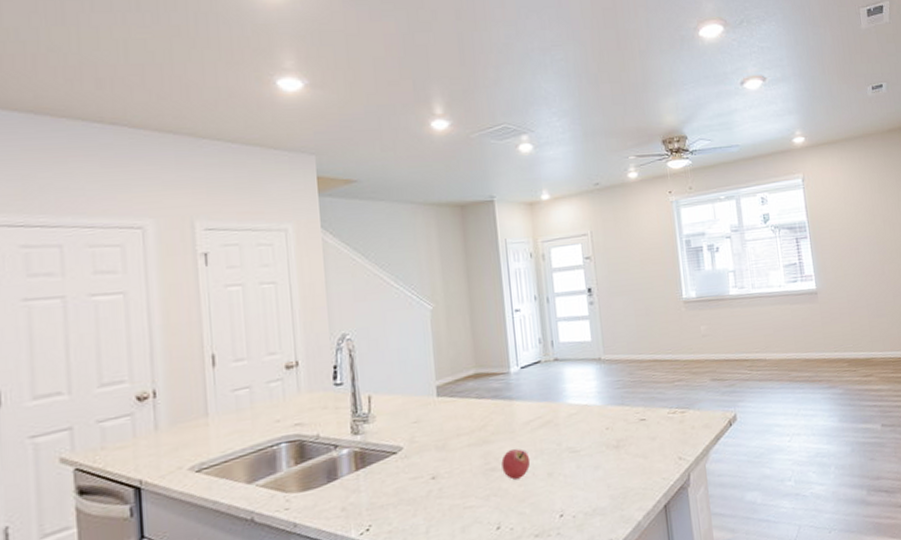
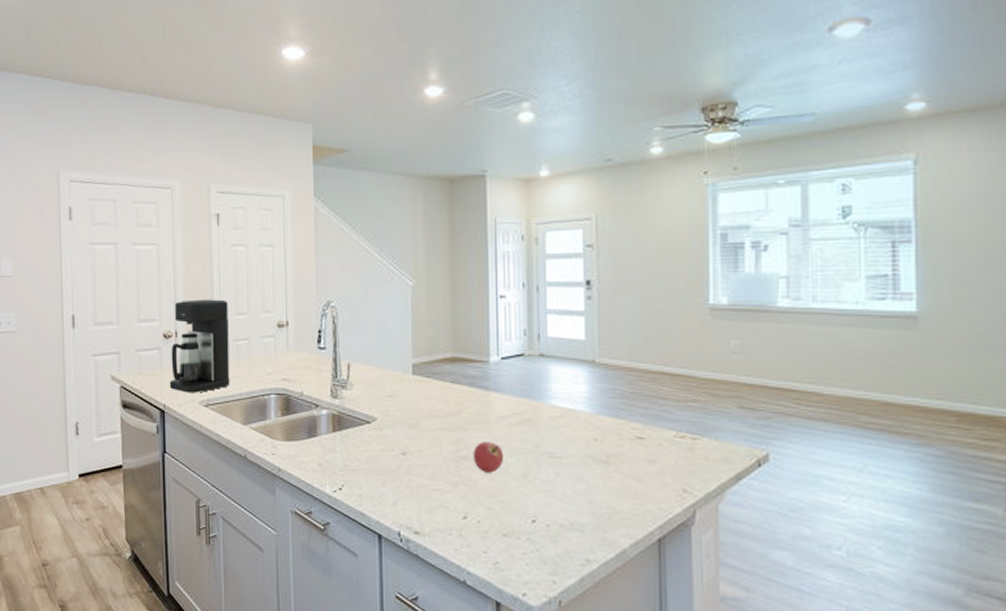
coffee maker: none [146,347,229,462] -> present [169,299,230,393]

